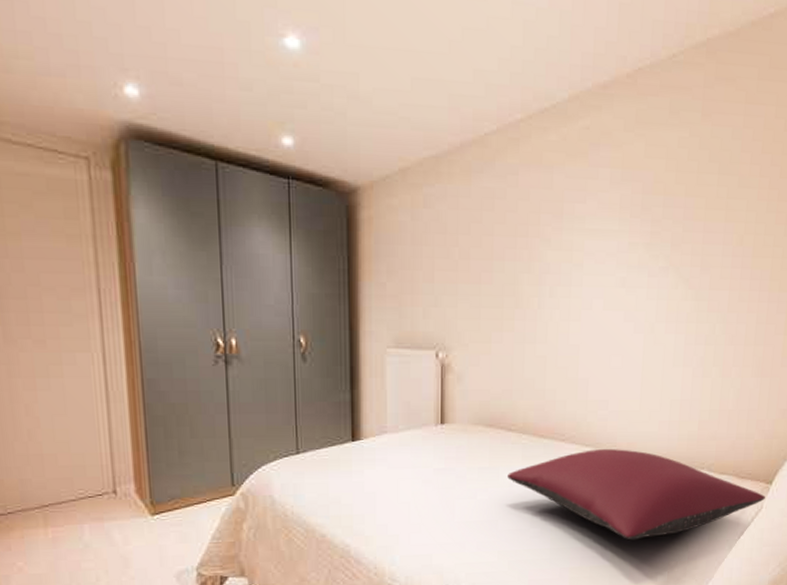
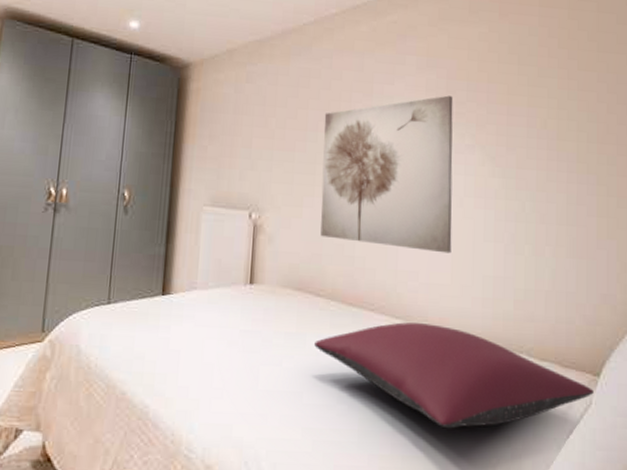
wall art: none [510,213,649,381] -> present [320,95,453,254]

